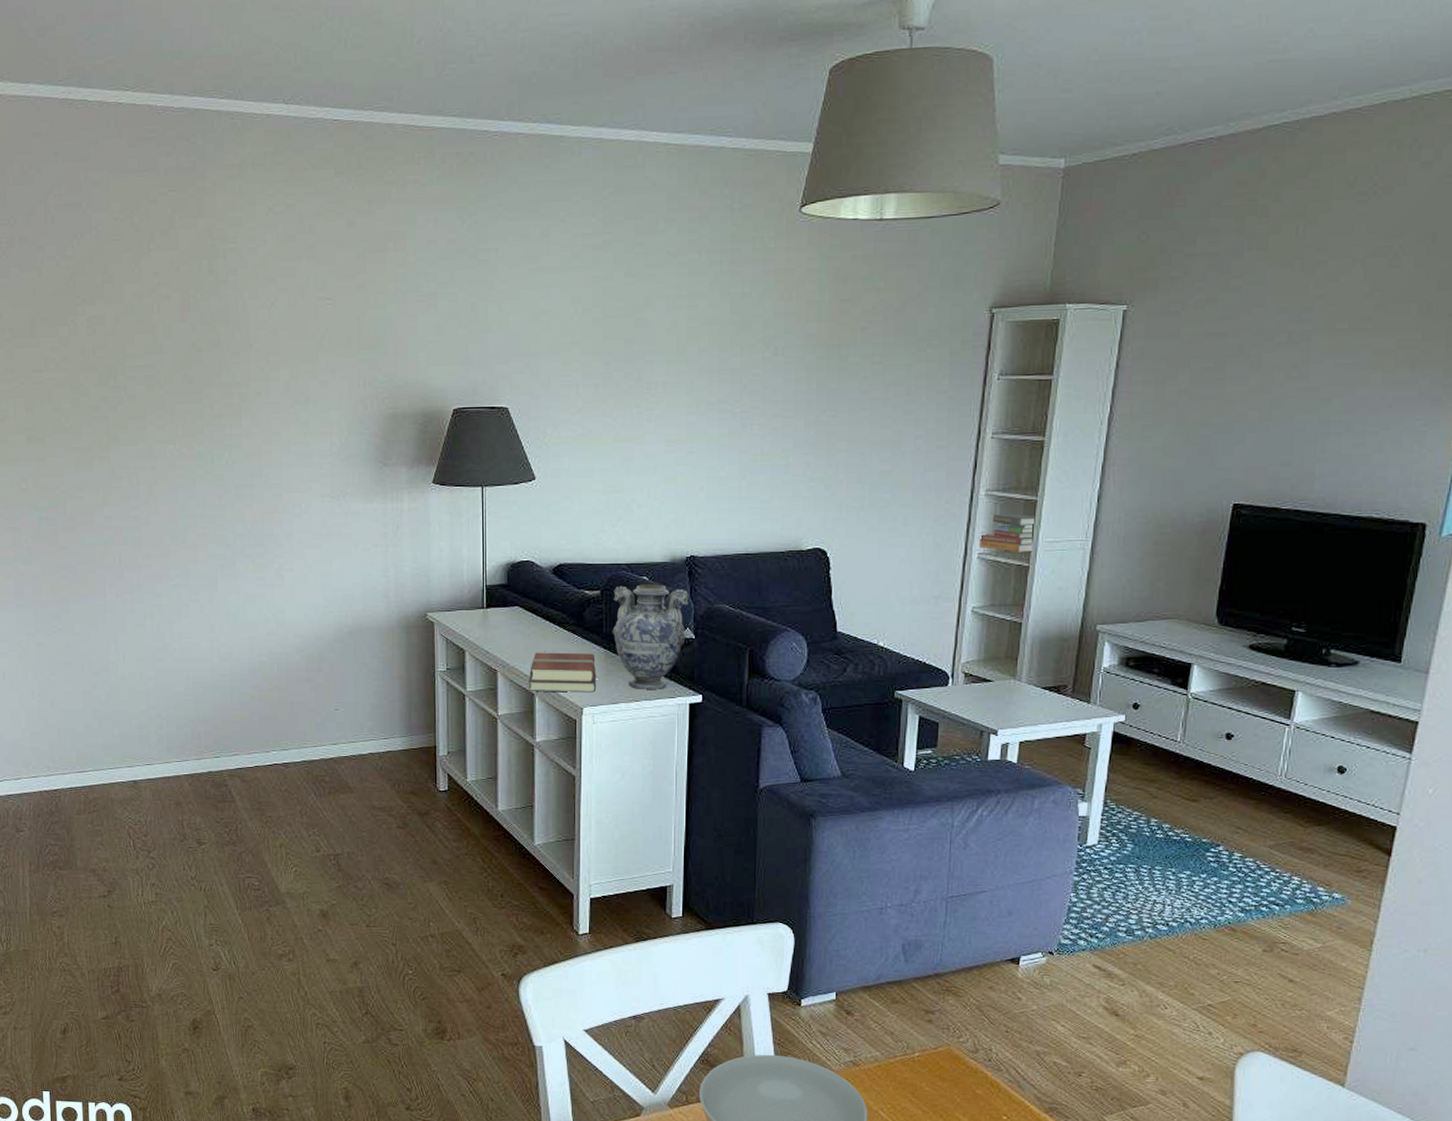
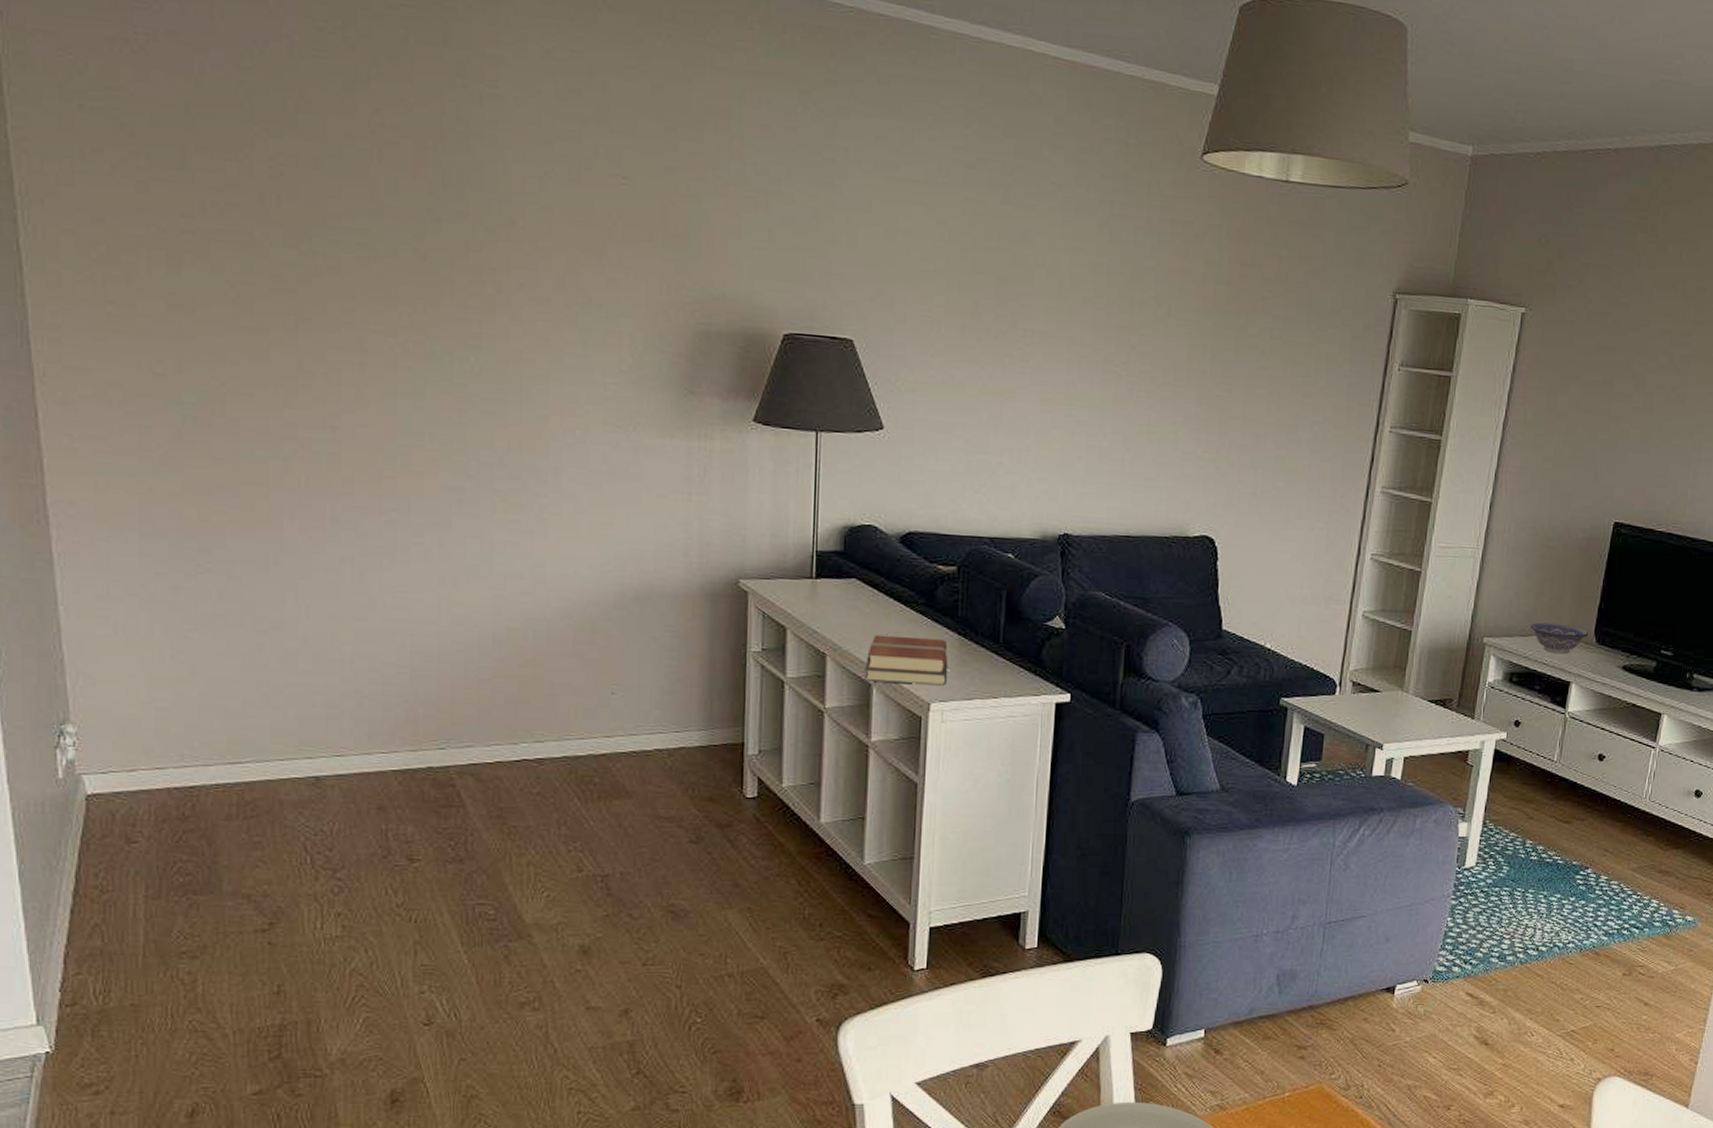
decorative vase: present [612,584,689,689] -> none [969,562,1060,685]
books: present [978,513,1037,553] -> none [1372,514,1431,557]
decorative bowl: none [1145,607,1210,637] -> present [1530,622,1589,654]

